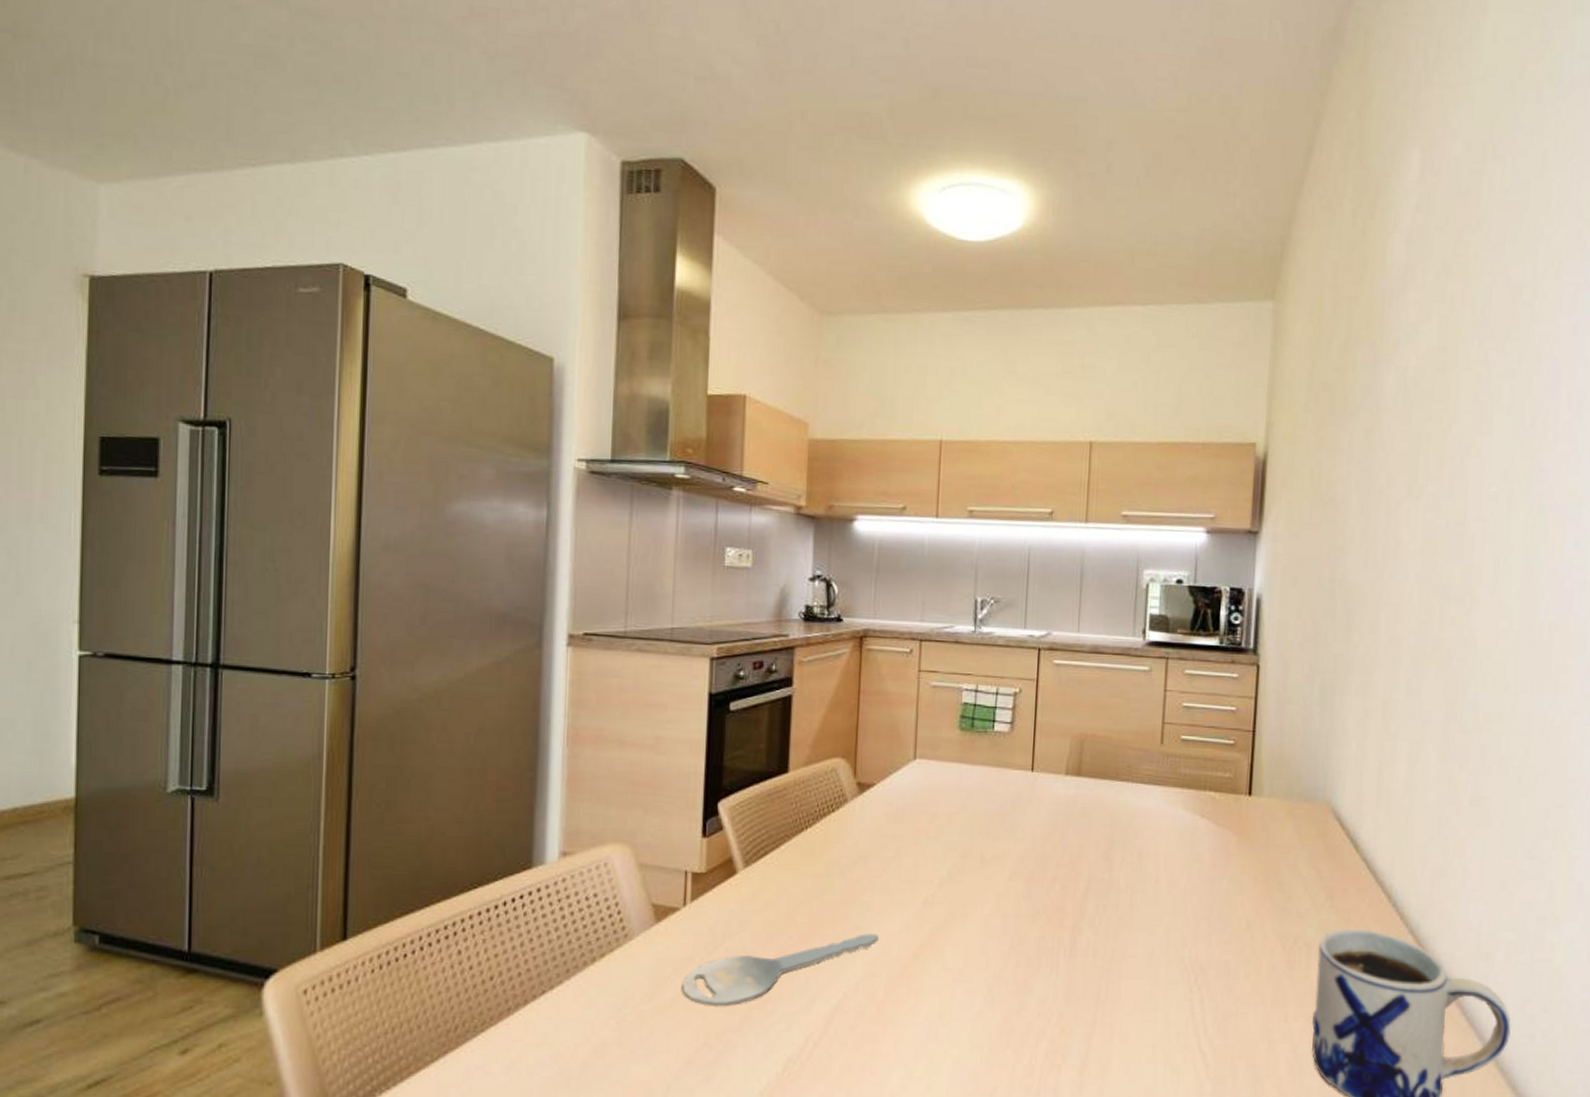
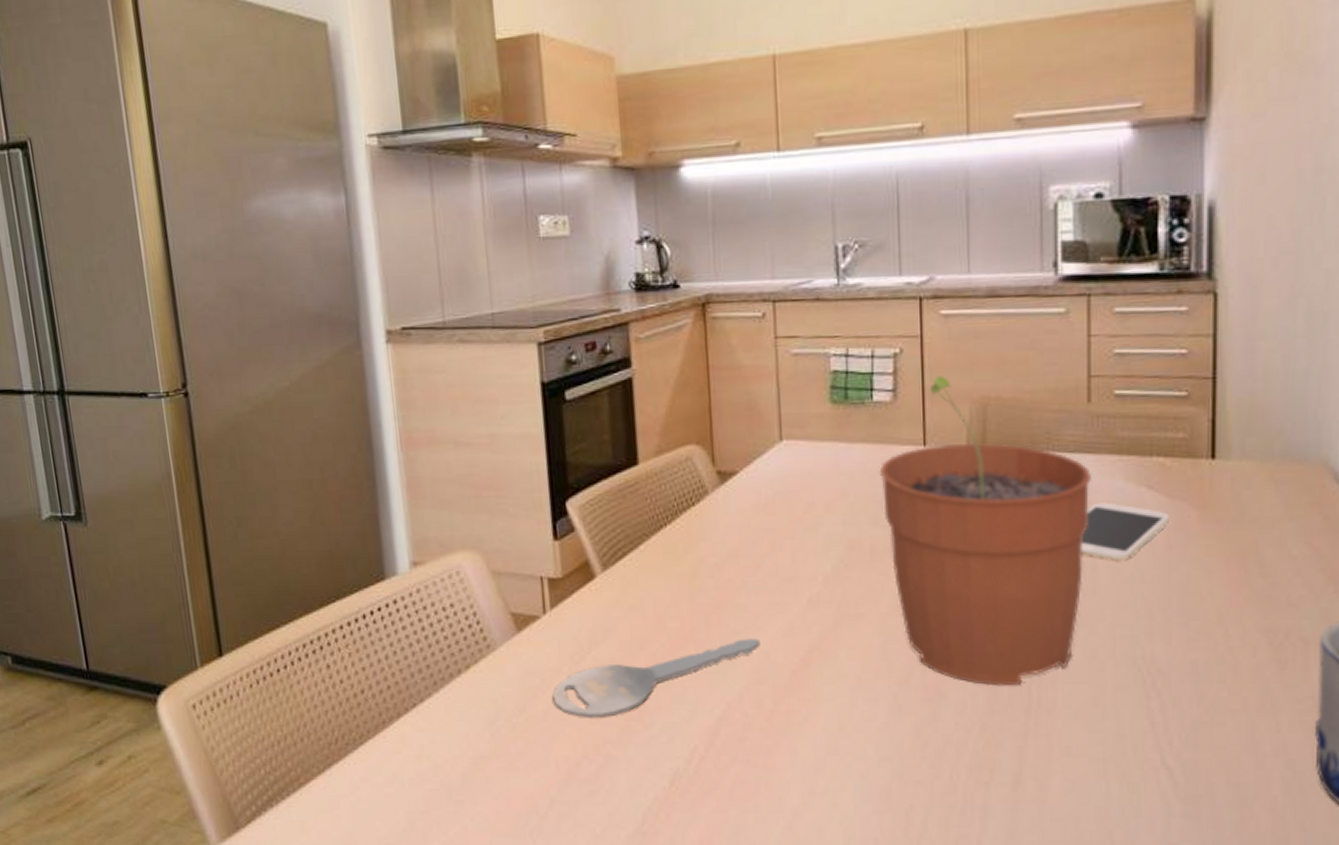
plant pot: none [993,713,1160,981] -> present [879,375,1091,686]
smartphone: none [1148,826,1216,875] -> present [1081,502,1169,560]

